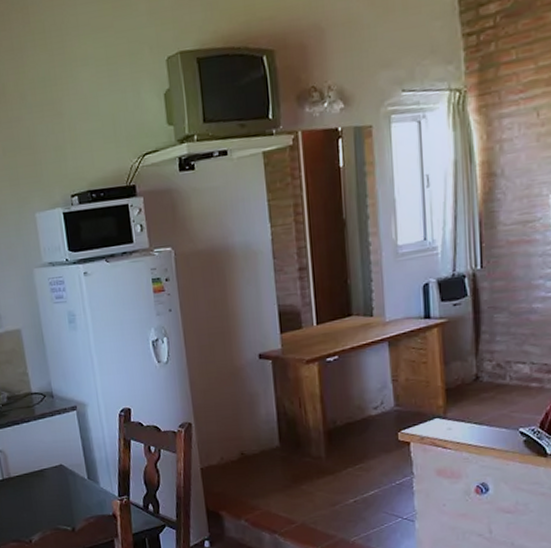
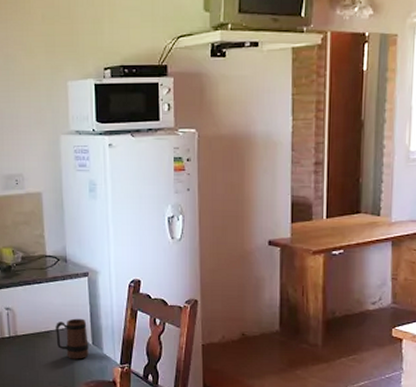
mug: none [49,453,86,496] -> present [56,318,89,360]

